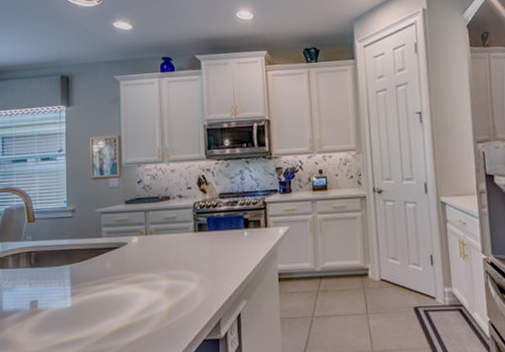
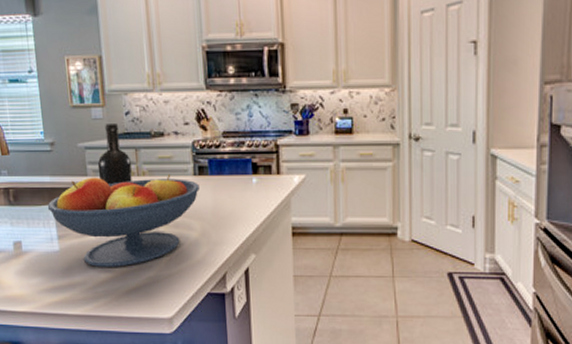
fruit bowl: none [64,232,199,321] -> present [47,174,200,267]
wine bottle: none [111,191,141,245] -> present [97,124,132,185]

